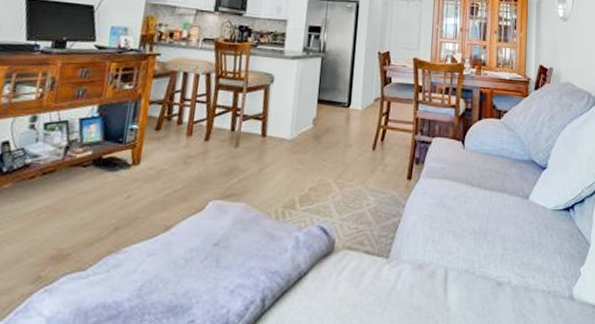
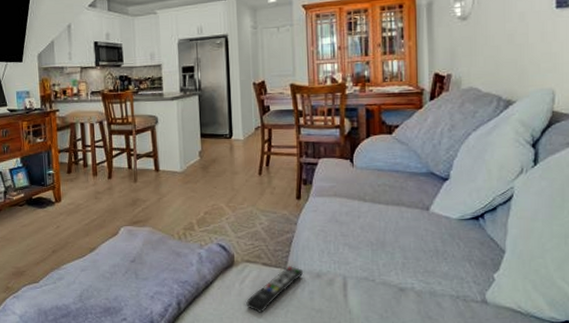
remote control: none [341,255,406,313] -> present [246,266,304,314]

